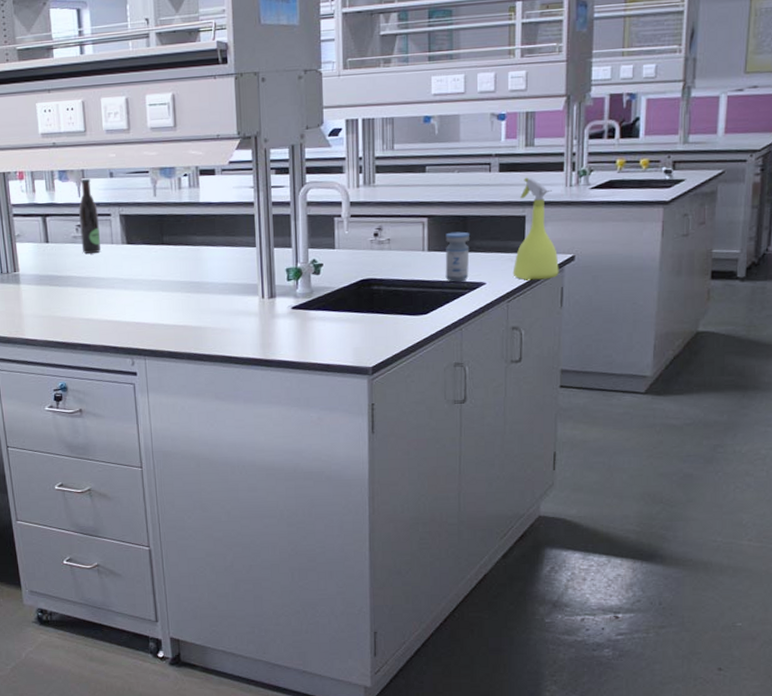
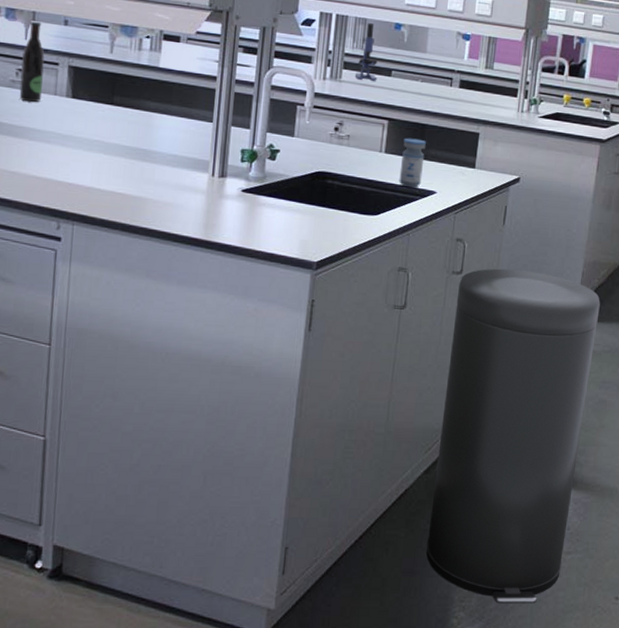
microscope: none [388,121,412,183] -> present [354,23,378,82]
pedal bin: none [511,350,677,677] -> present [426,268,600,604]
spray bottle: present [512,177,559,281] -> none [462,97,505,197]

